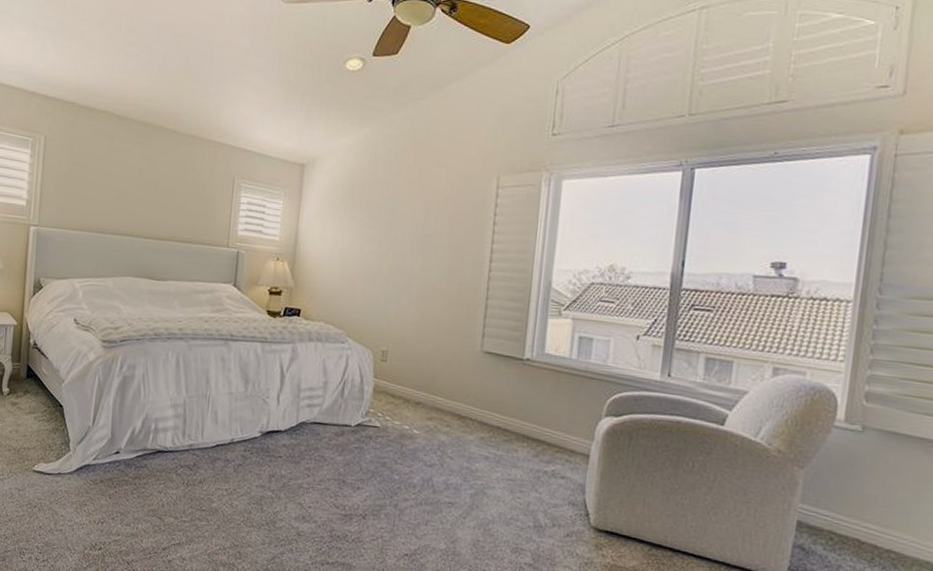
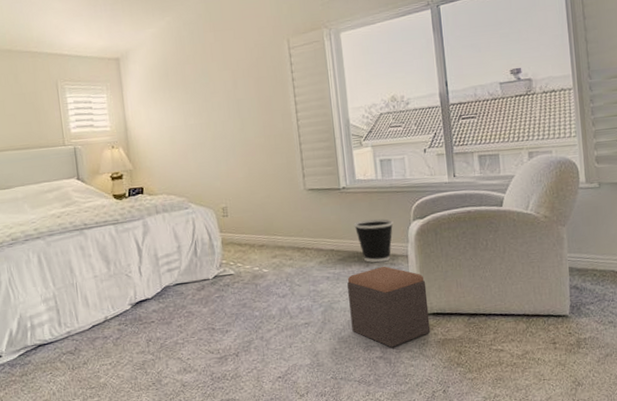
footstool: none [502,460,605,558] -> present [347,266,431,348]
wastebasket: none [530,401,580,457] -> present [353,218,394,263]

